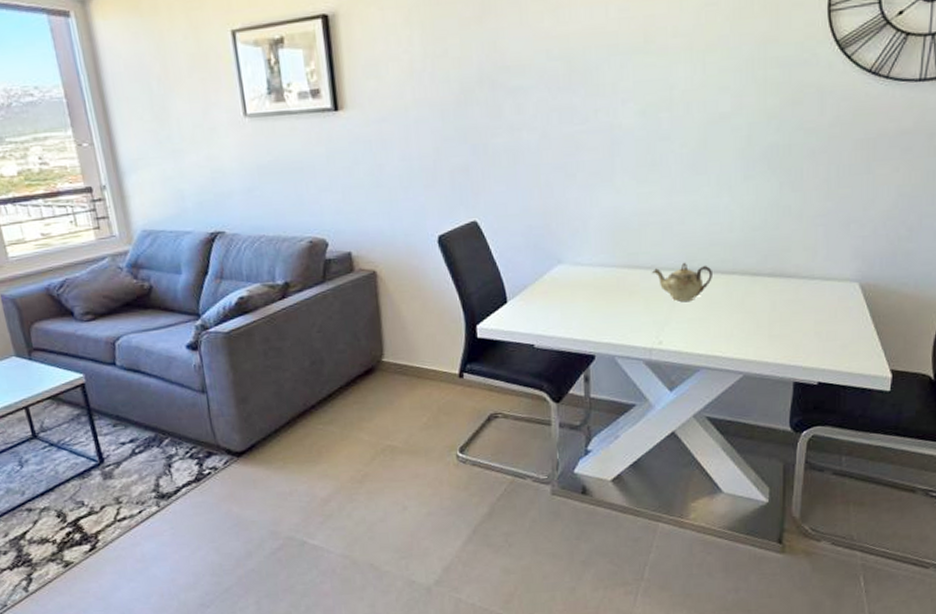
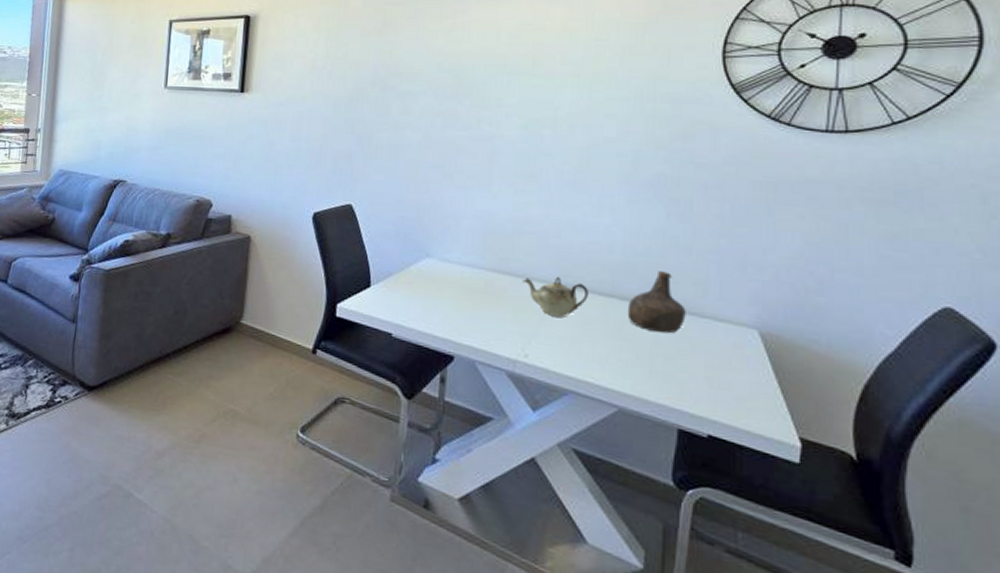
bottle: none [747,241,798,300] -> present [627,271,686,334]

